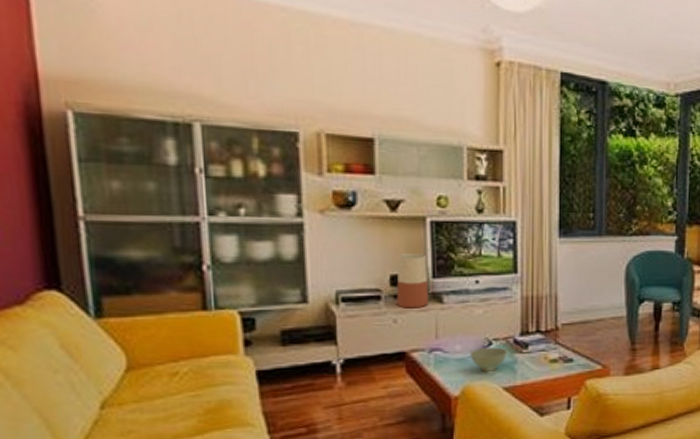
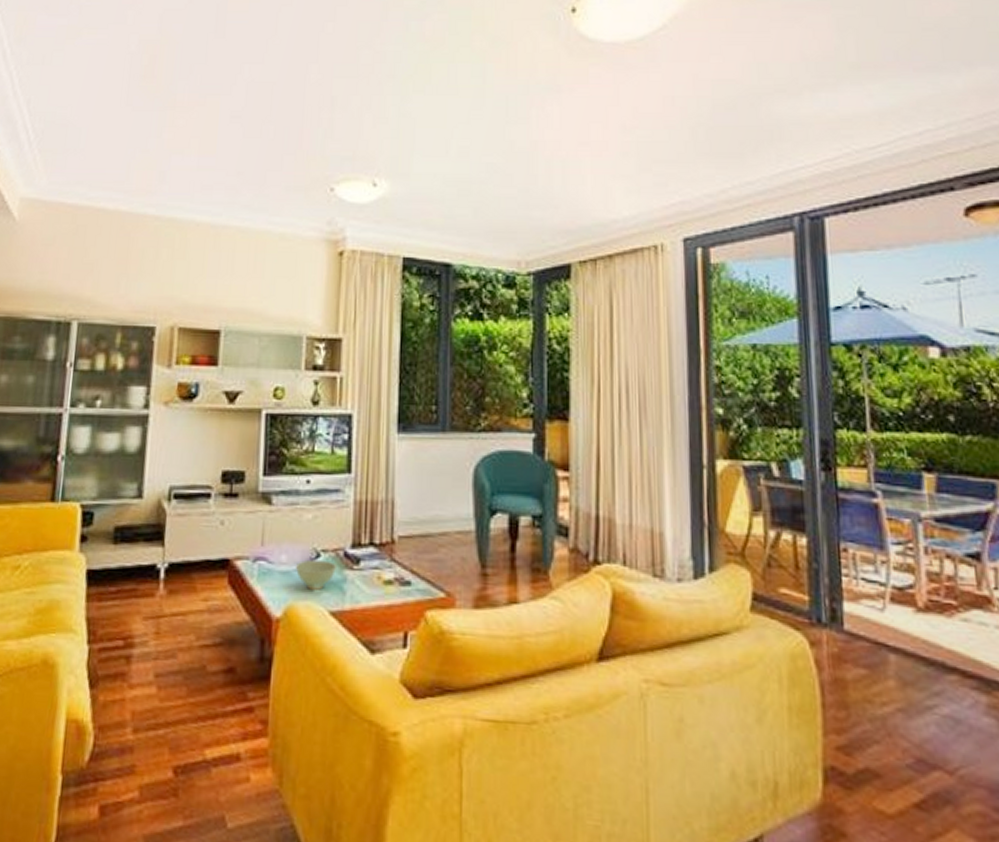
vase: present [396,254,429,308] -> none [225,448,259,510]

